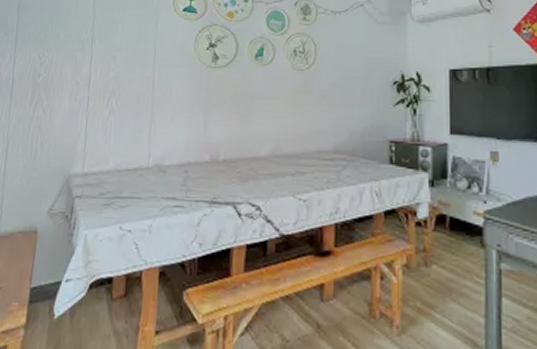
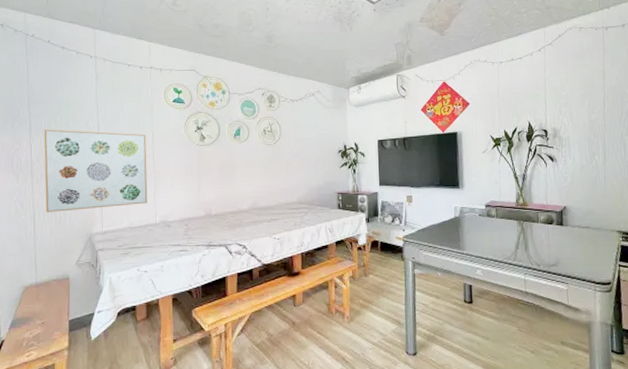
wall art: none [20,41,148,145] -> present [44,129,148,213]

